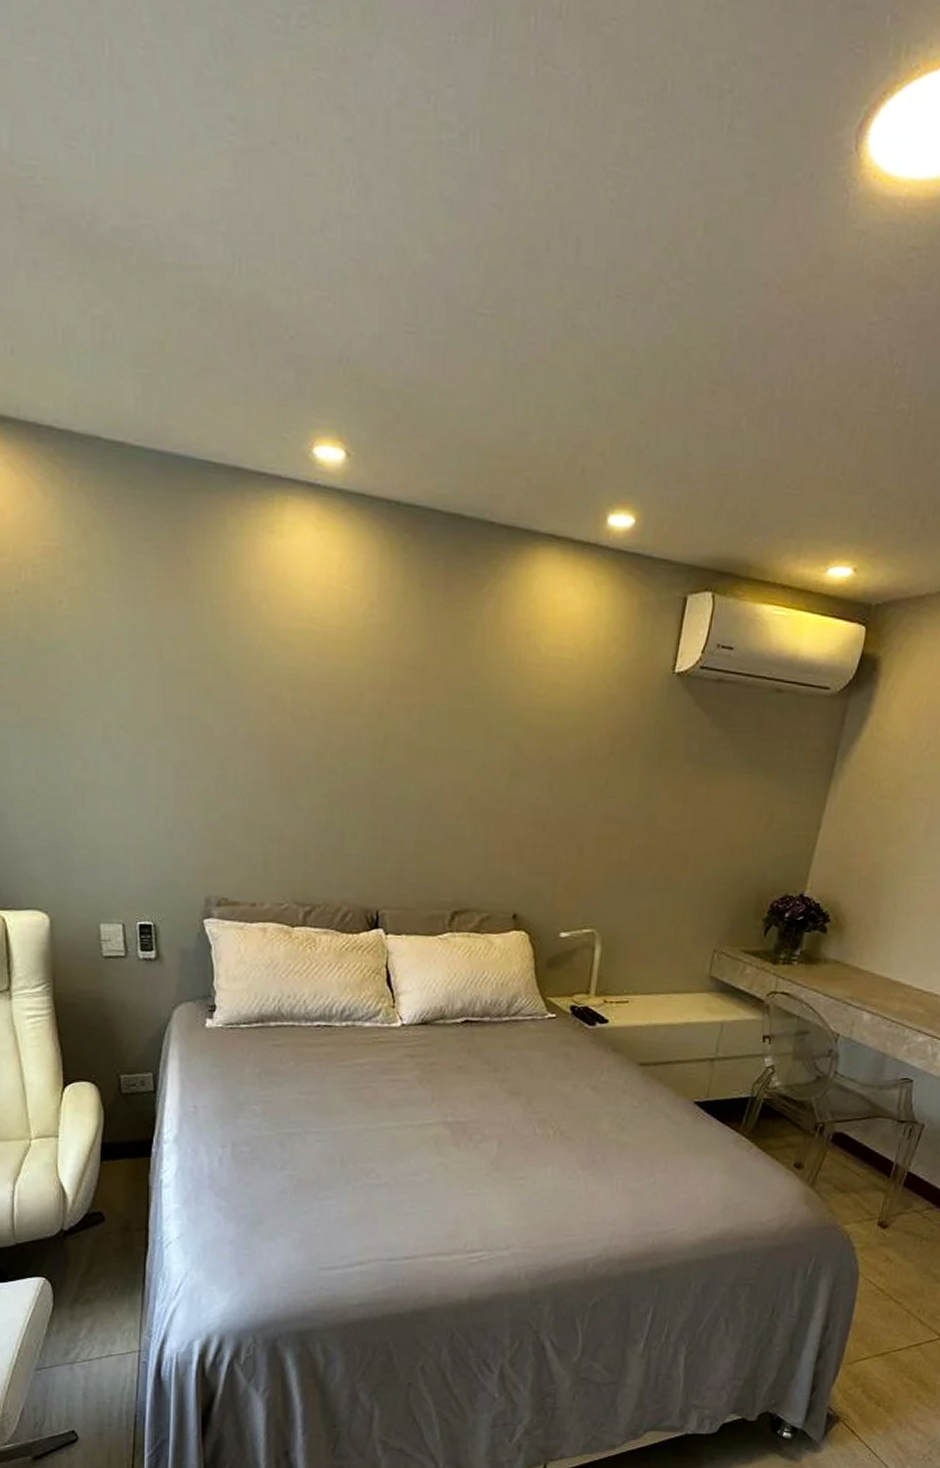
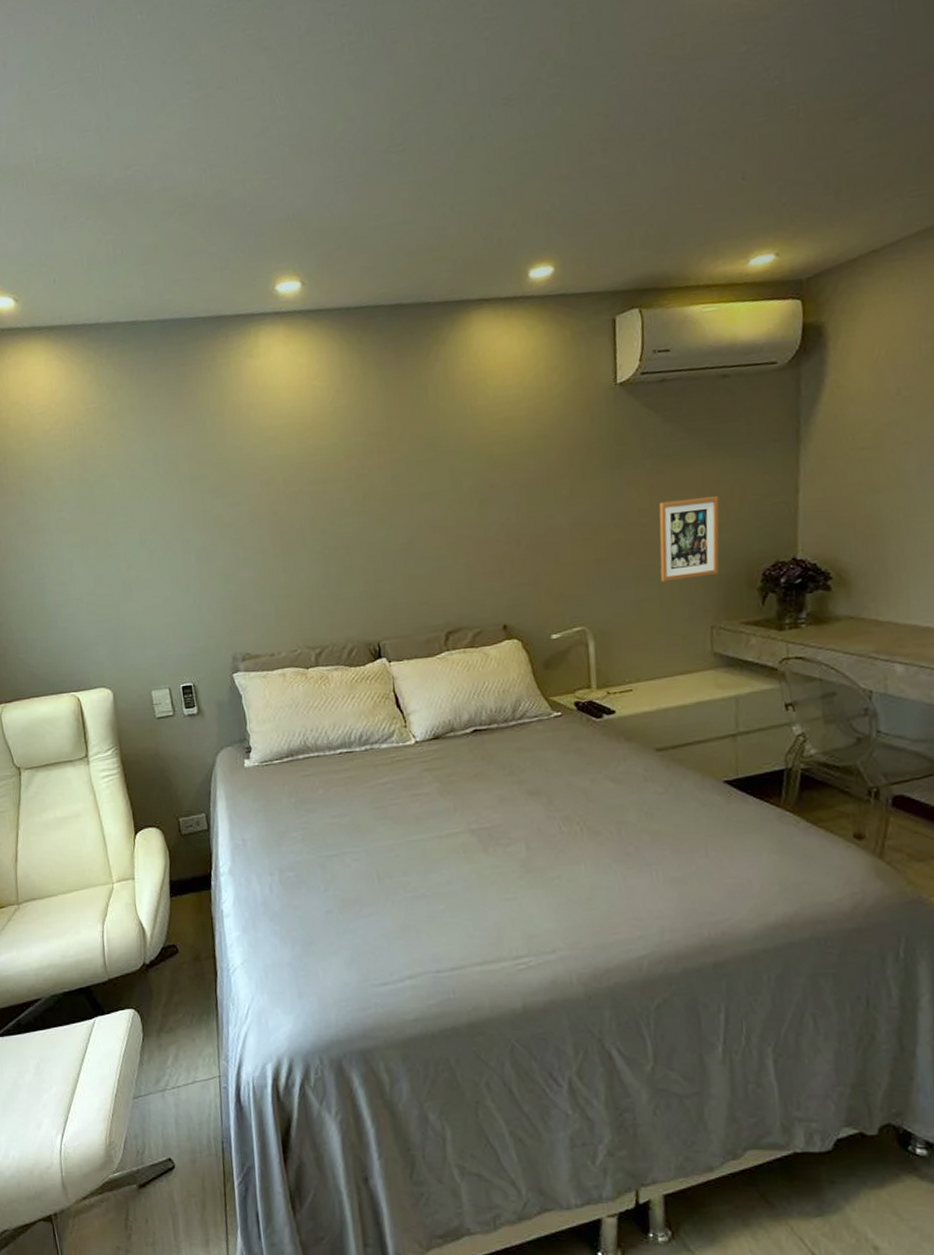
picture frame: none [676,812,748,899] -> present [659,496,720,583]

